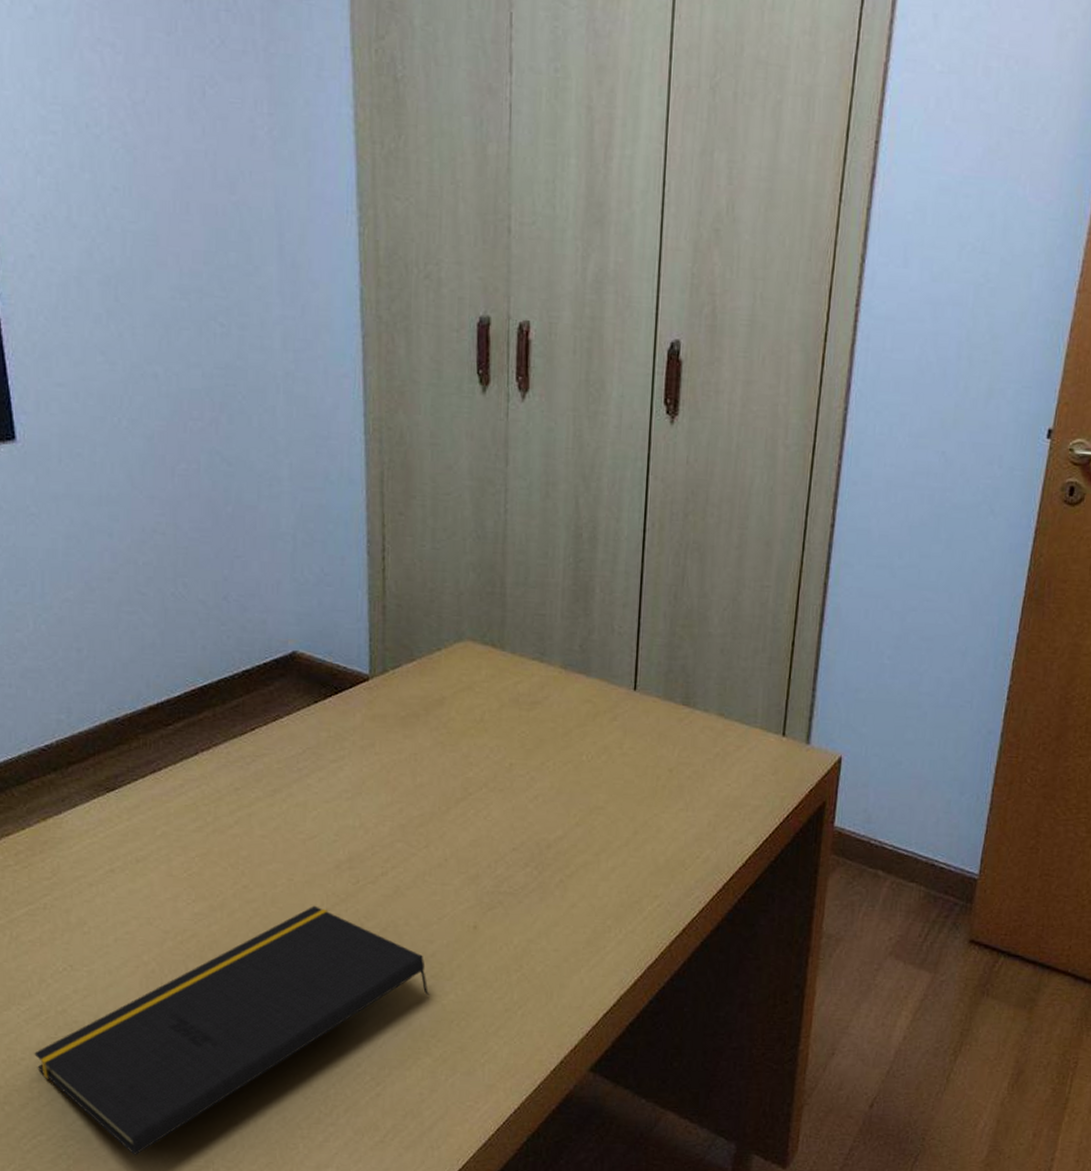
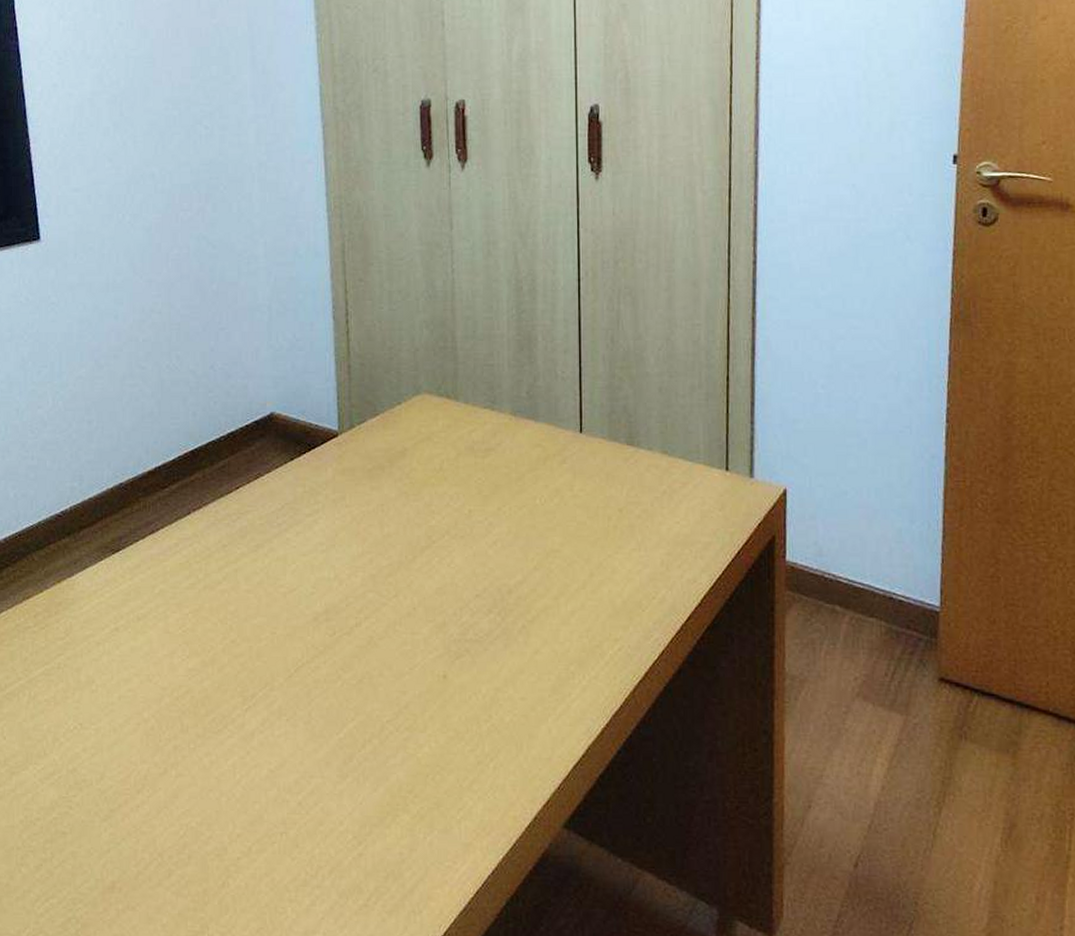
notepad: present [34,905,430,1155] -> none [48,658,405,919]

